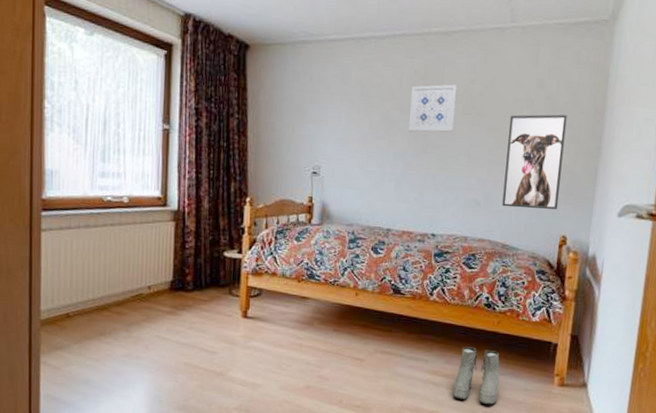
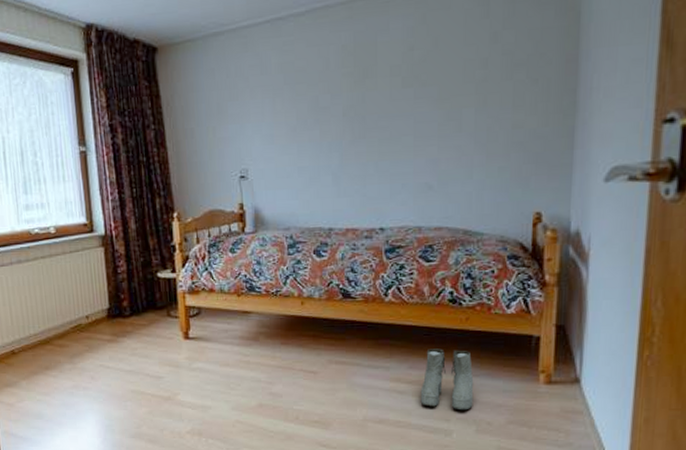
wall art: present [408,84,458,132] -> none [340,54,394,117]
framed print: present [502,114,567,209] -> none [459,69,531,188]

